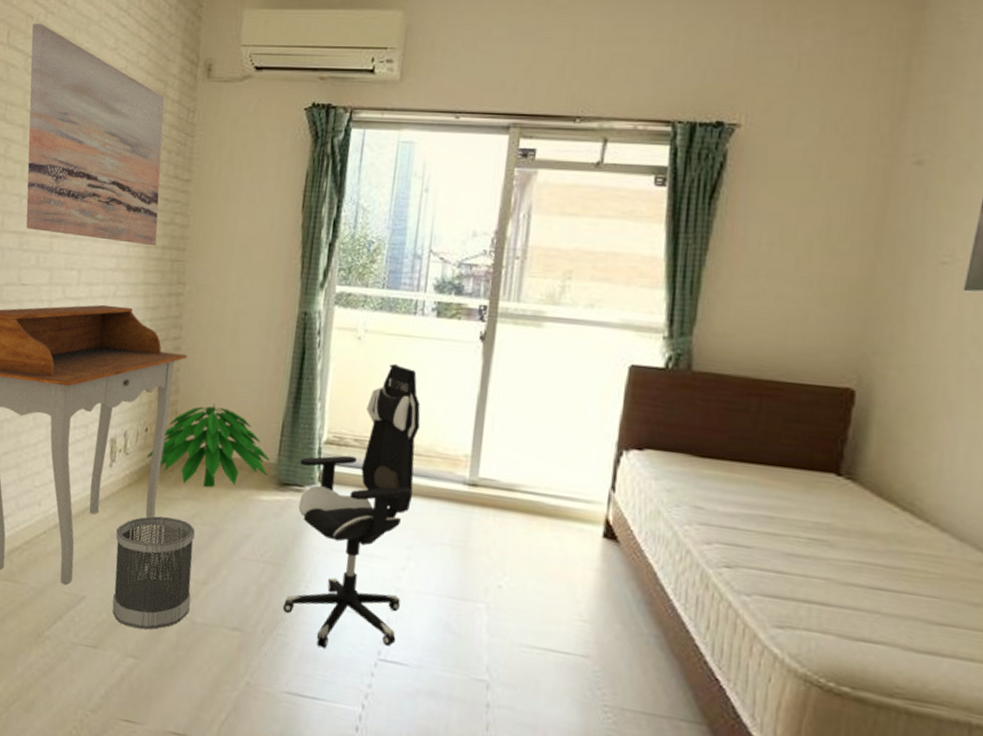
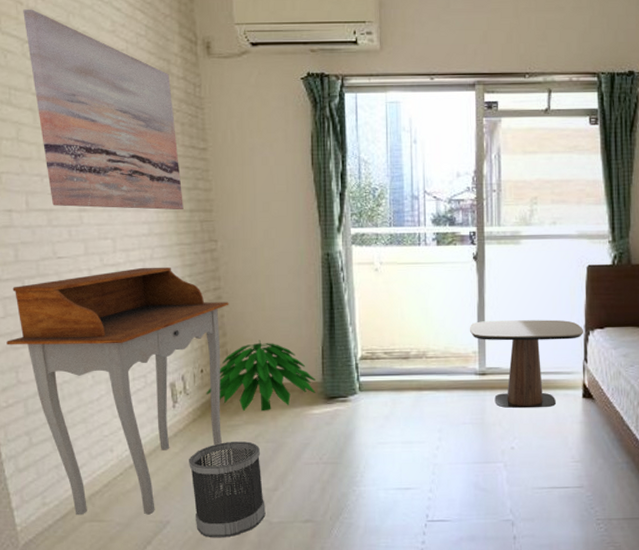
office chair: present [282,364,421,648] -> none [342,287,439,521]
side table: none [463,417,615,542] -> present [469,319,583,408]

